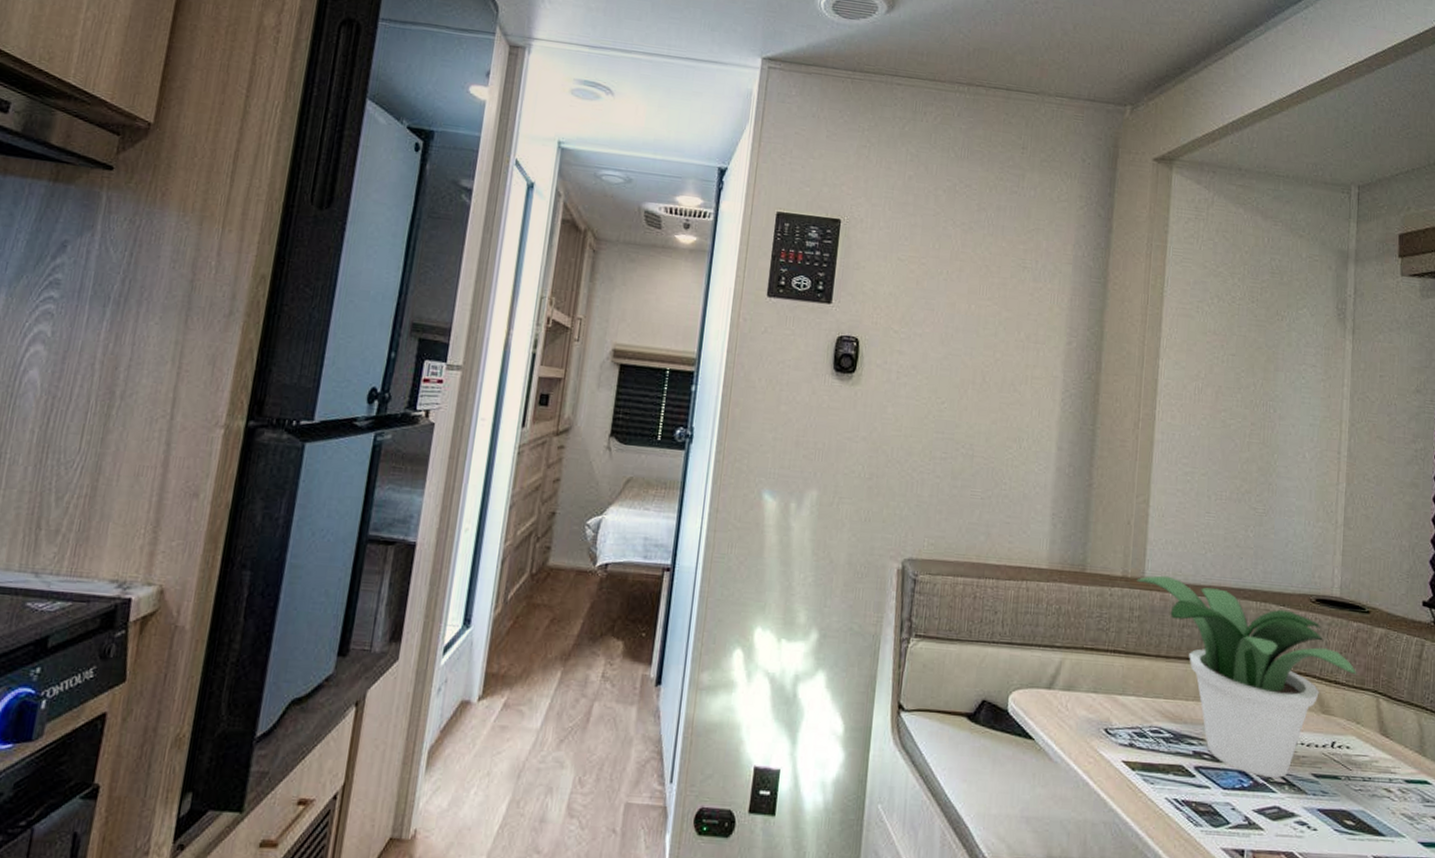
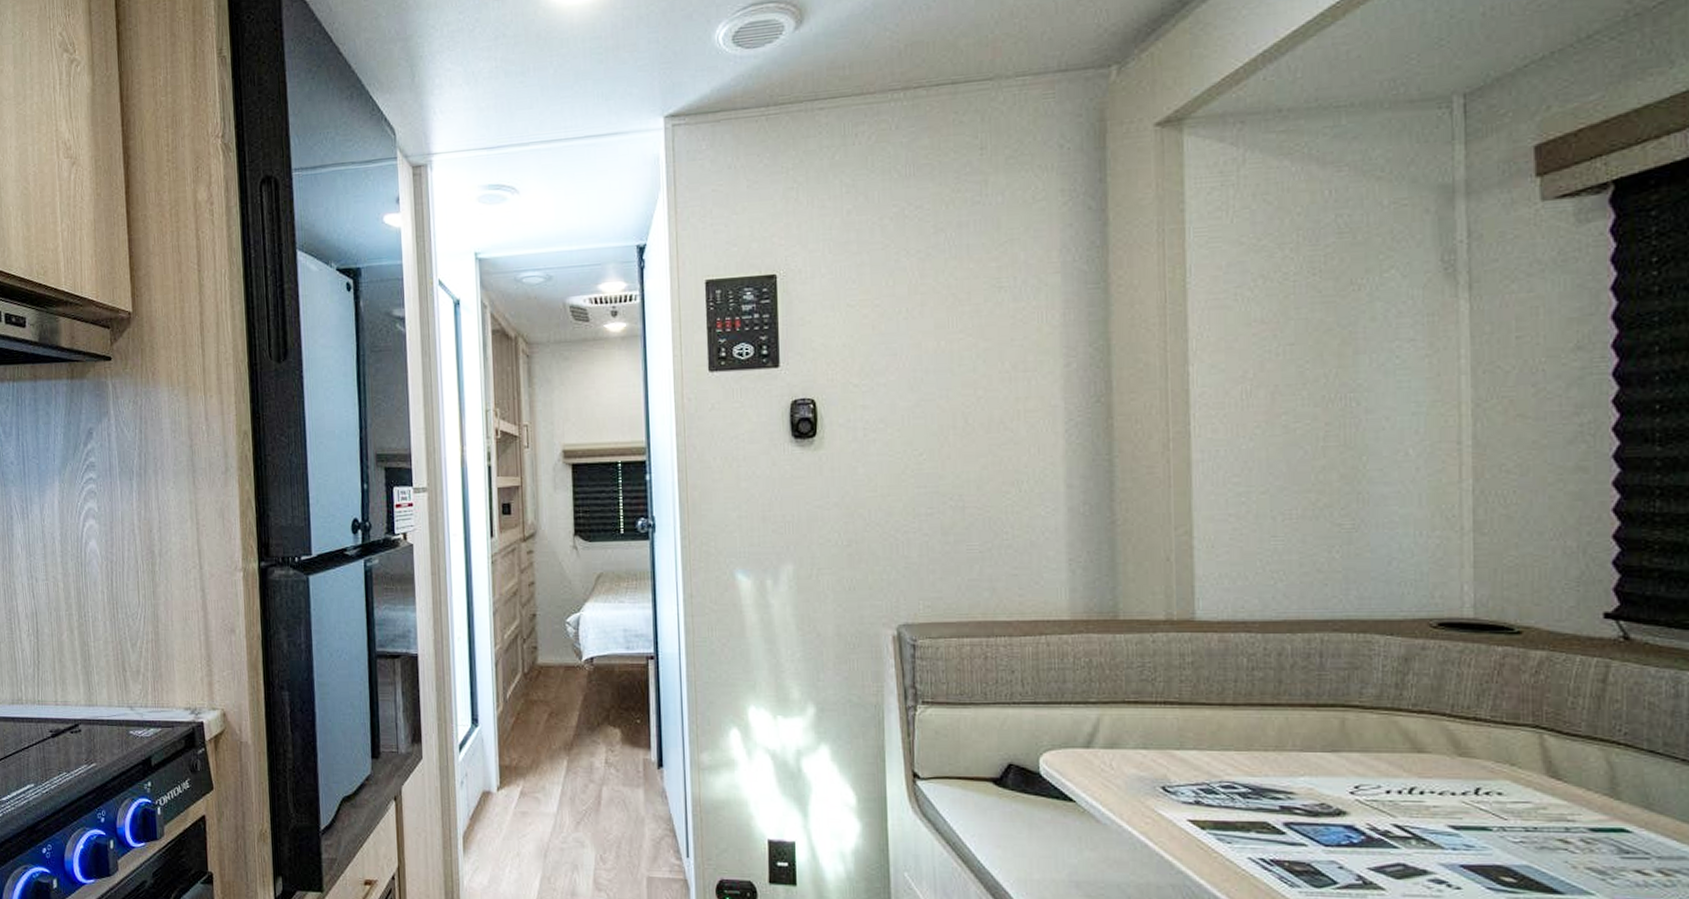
potted plant: present [1136,575,1357,778] -> none [1185,614,1507,832]

